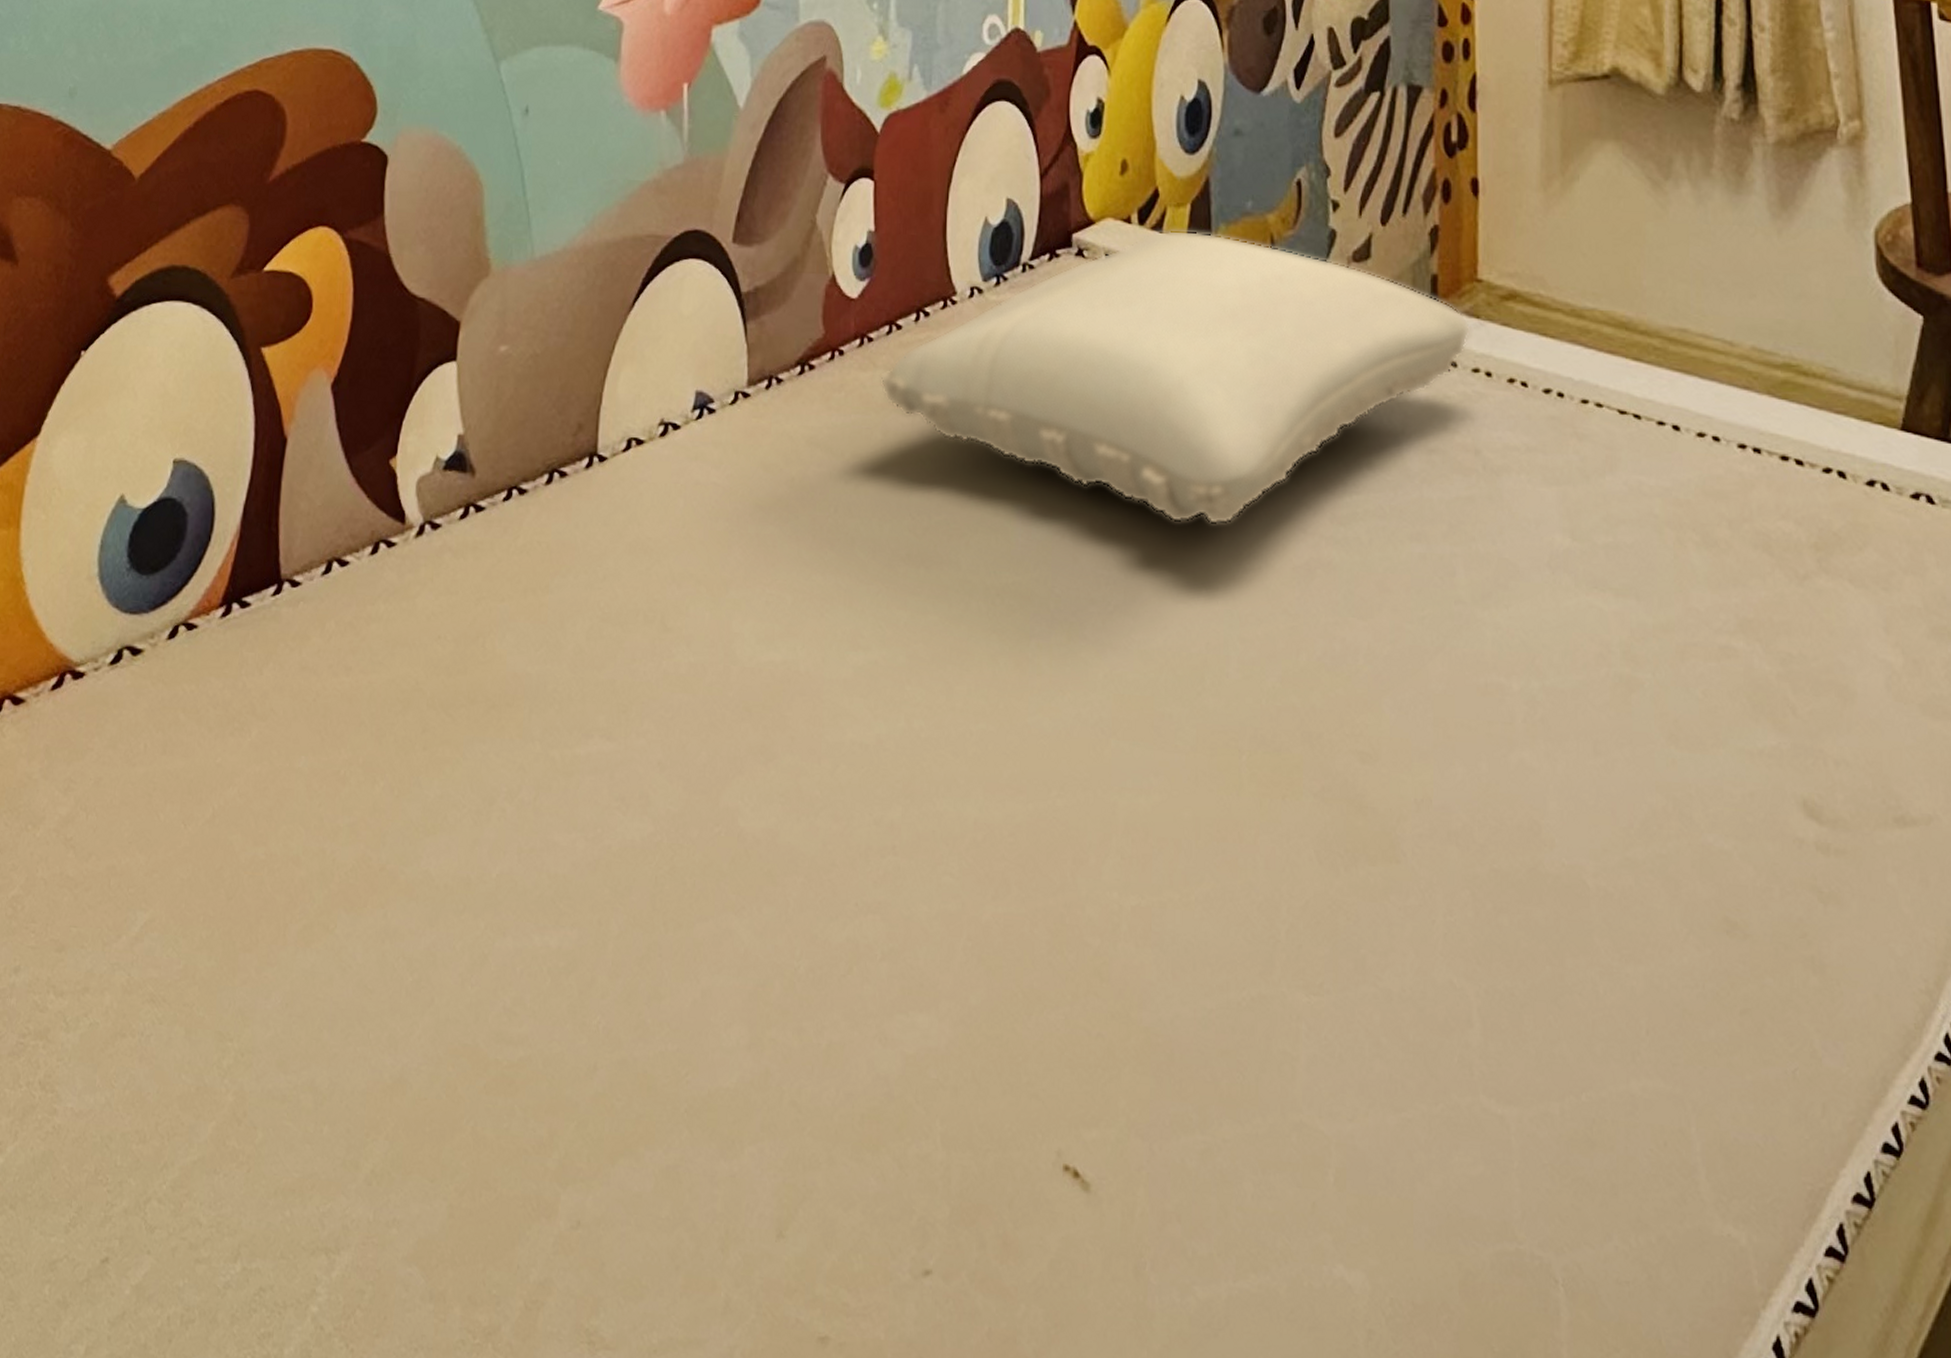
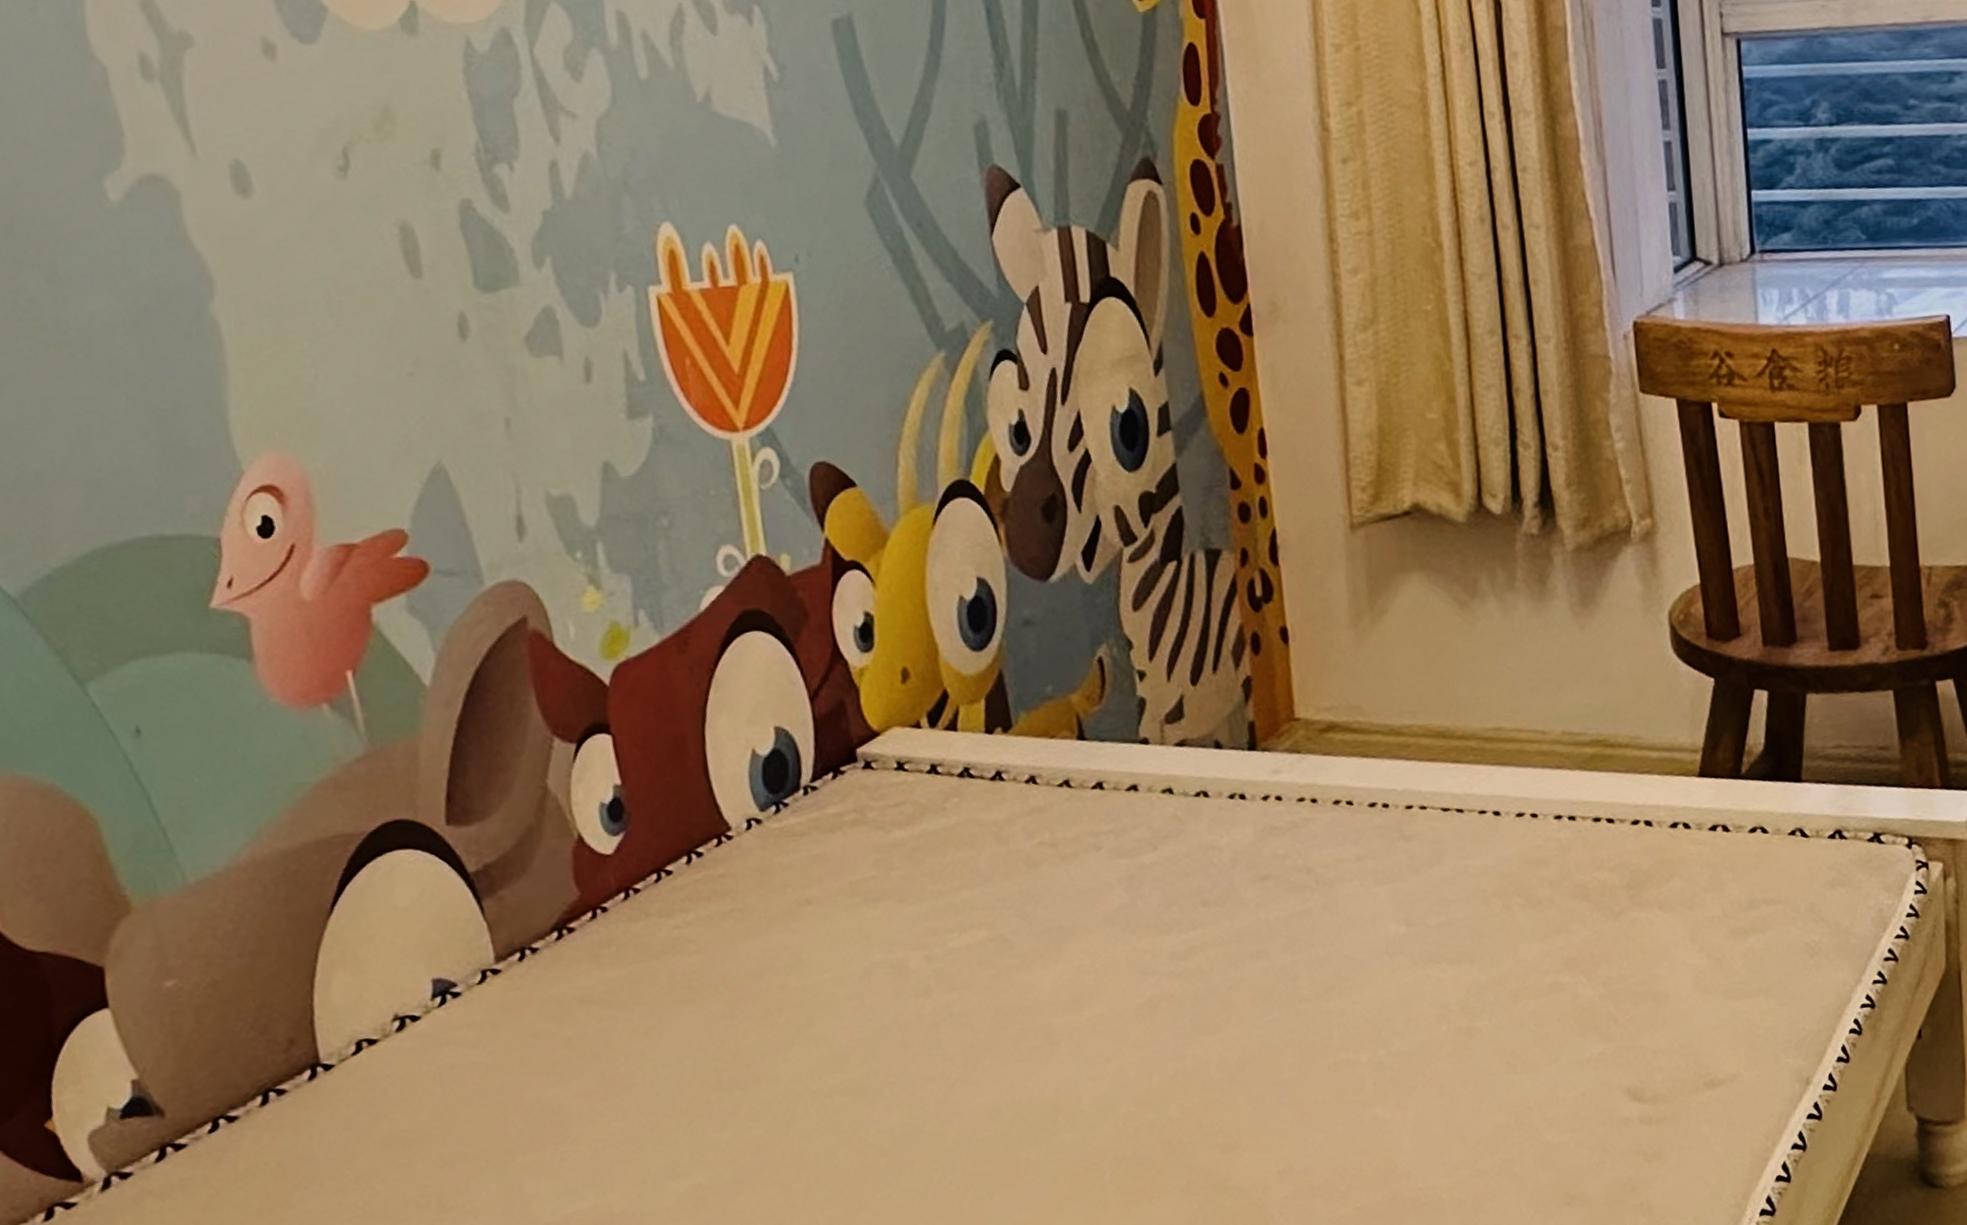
pillow: present [879,230,1471,526] -> none [654,722,1293,993]

